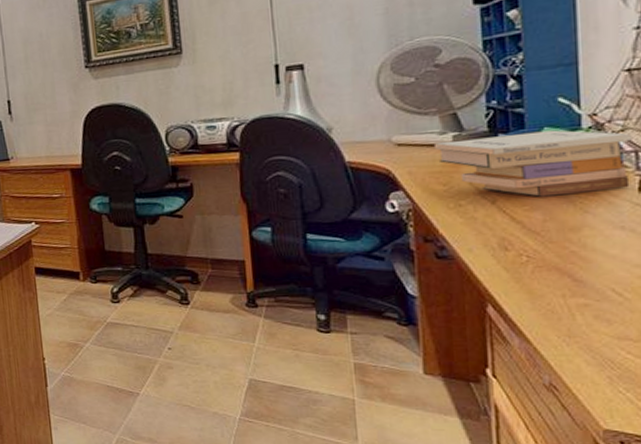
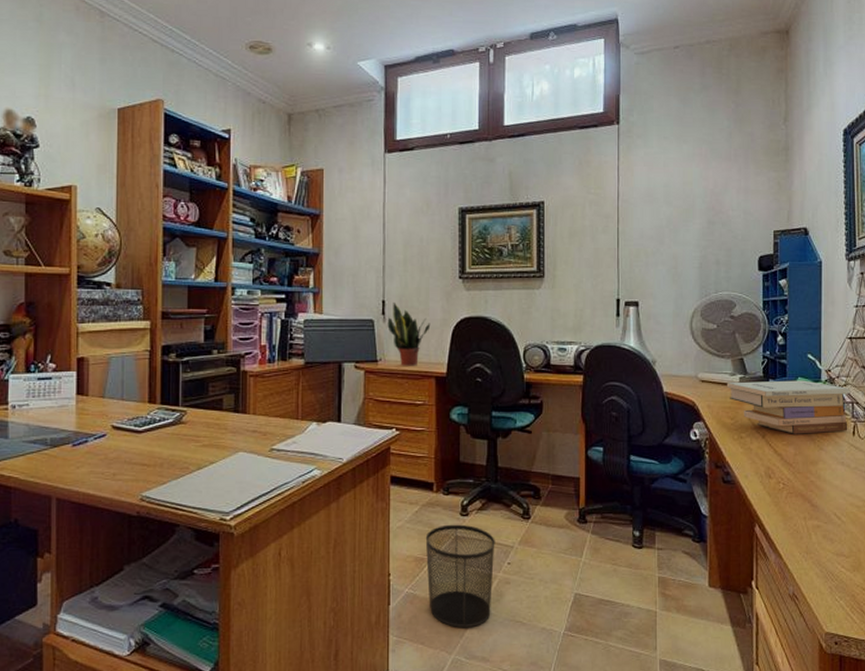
potted plant: none [15,101,60,162] -> present [387,303,431,366]
waste bin: none [76,311,154,410] -> present [425,524,495,628]

